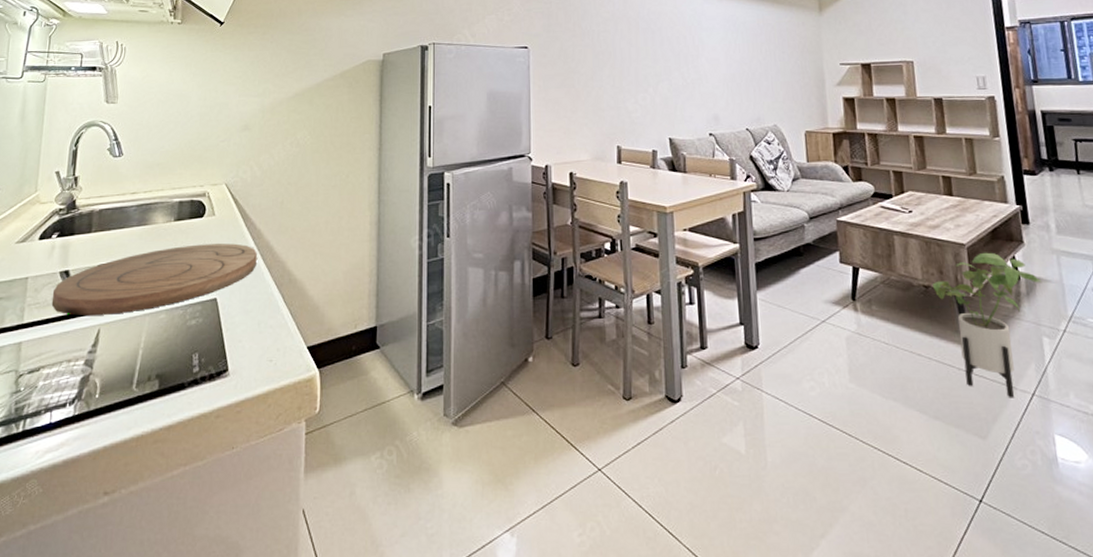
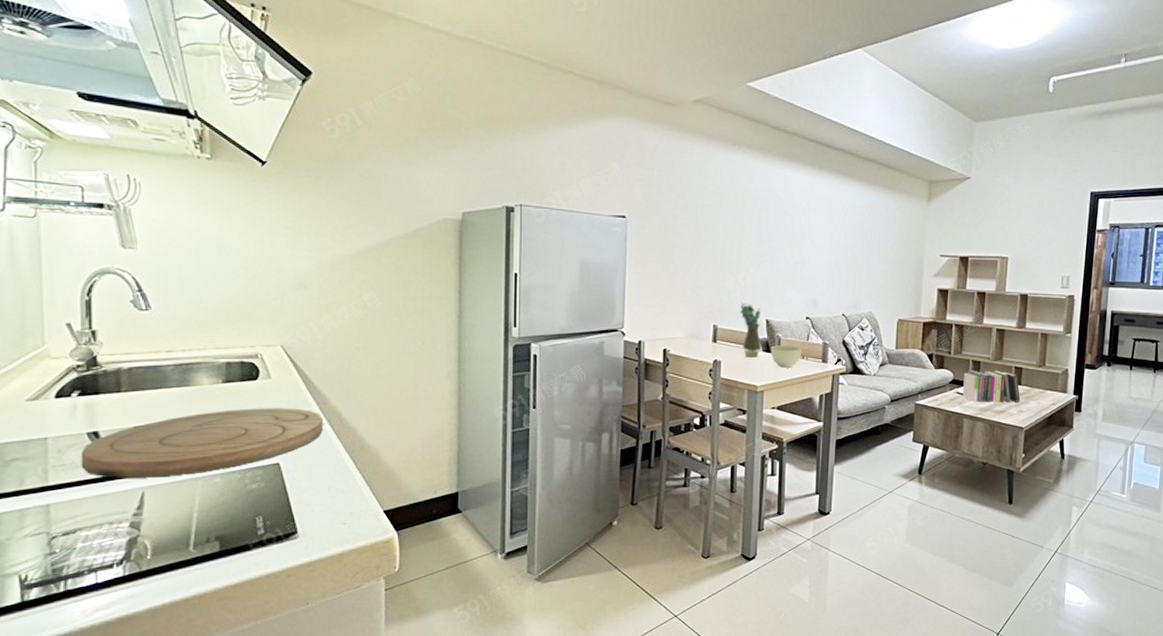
vase: none [642,122,667,177] -> present [740,302,762,358]
bowl: none [676,163,709,187] -> present [770,345,802,368]
books: none [886,180,956,217] -> present [963,370,1021,403]
house plant: present [932,252,1042,398] -> none [989,435,1082,555]

